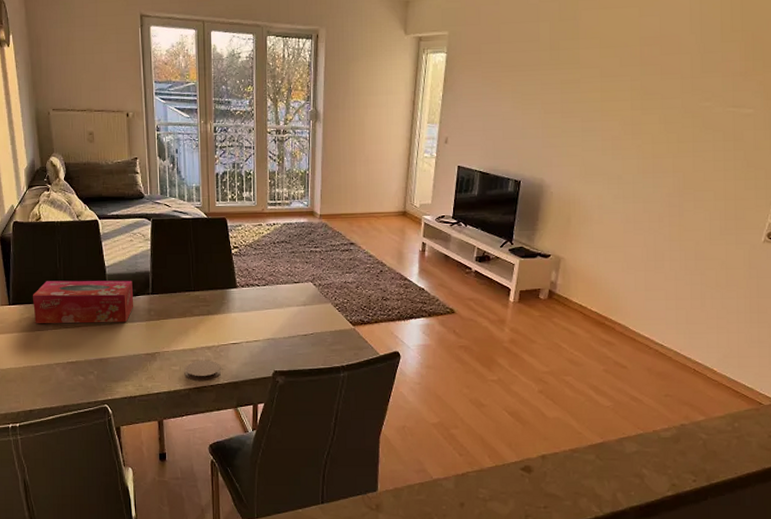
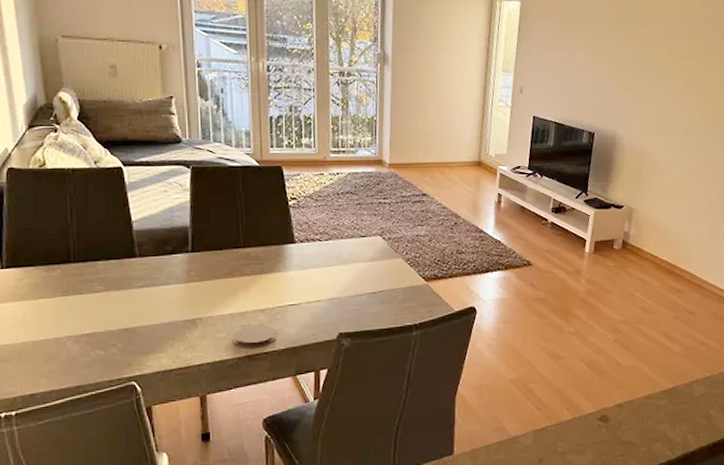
tissue box: present [32,280,134,324] -> none [33,236,169,290]

